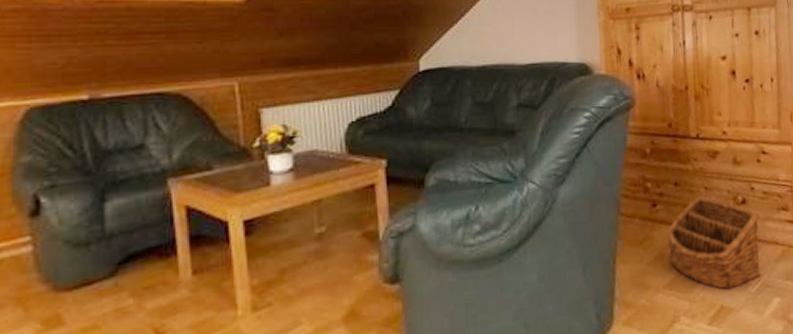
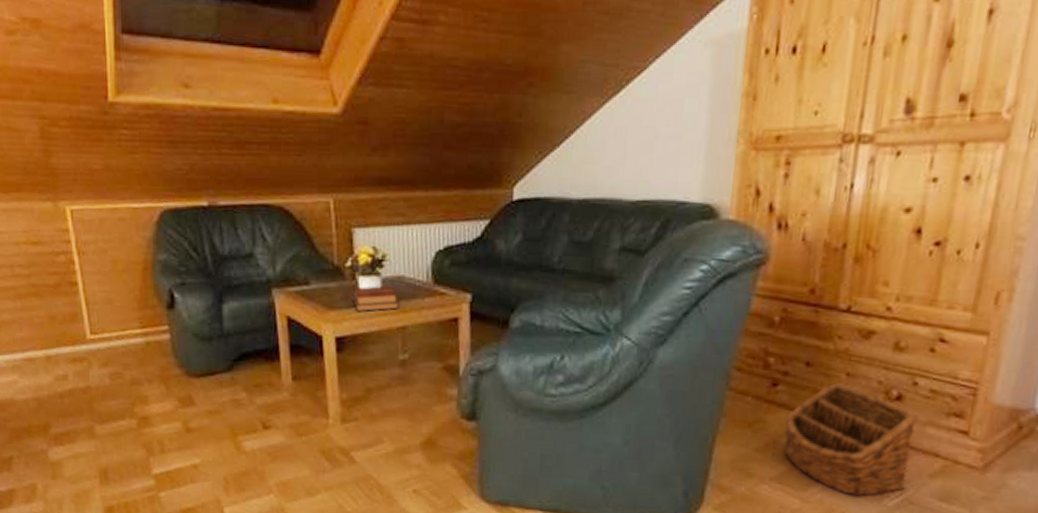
books: none [262,162,314,192] -> present [353,286,400,312]

